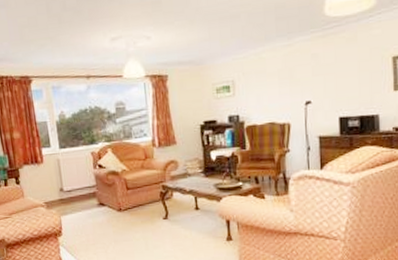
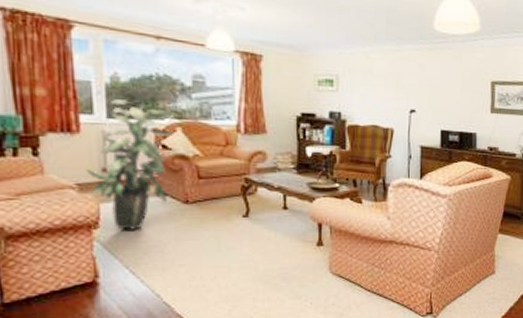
indoor plant: none [50,132,106,236] -> present [87,99,174,230]

